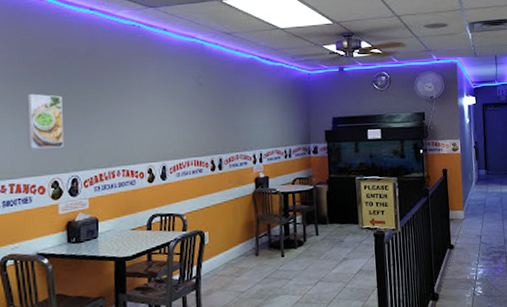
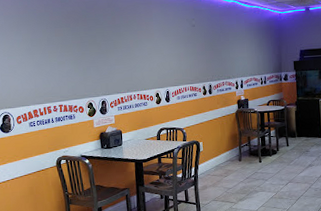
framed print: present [27,93,64,149] -> none [66,37,95,79]

